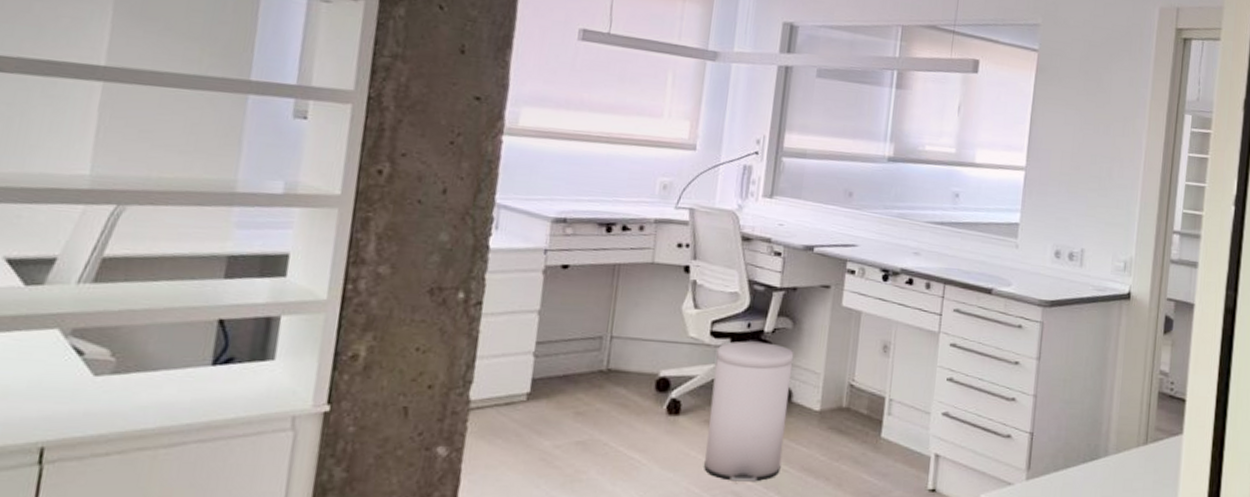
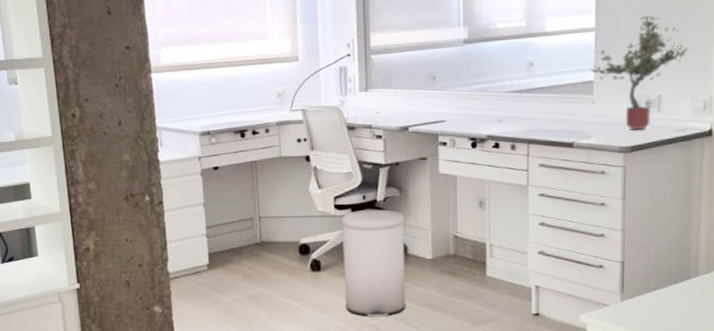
potted tree: none [1017,163,1114,284] -> present [590,15,689,130]

